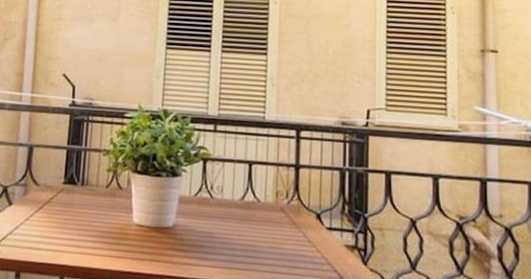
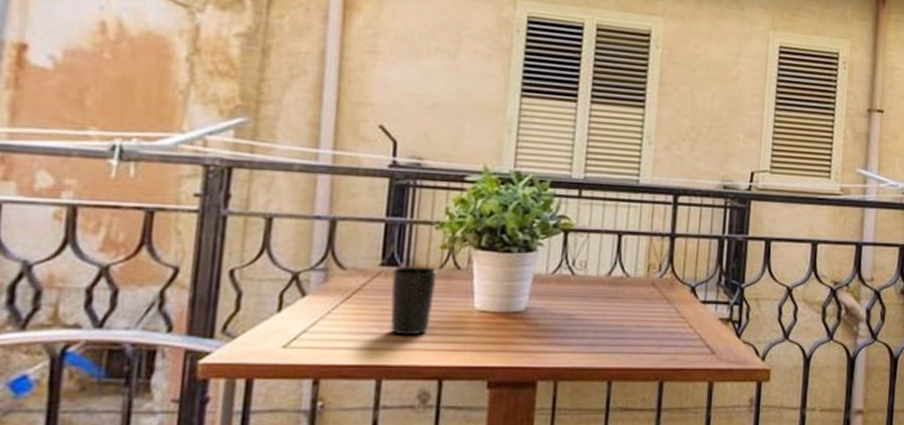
cup: none [70,184,105,242] -> present [390,266,438,336]

